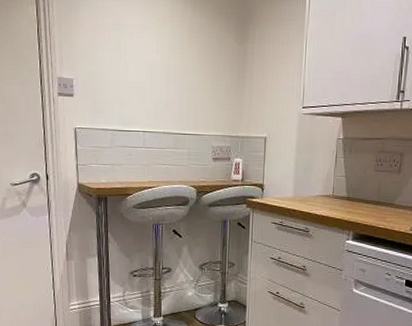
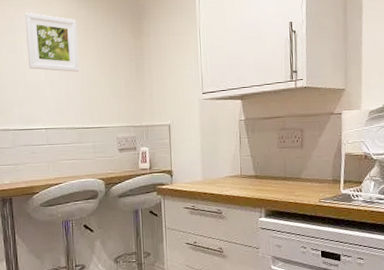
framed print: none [130,11,182,76] -> present [24,13,80,72]

